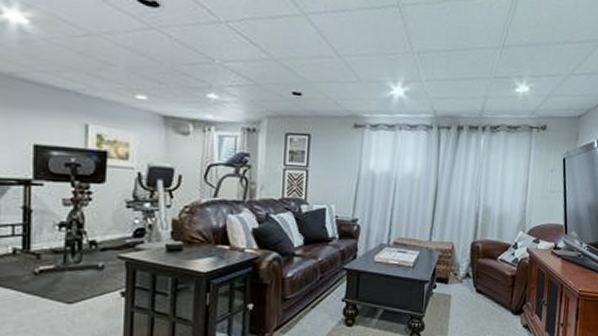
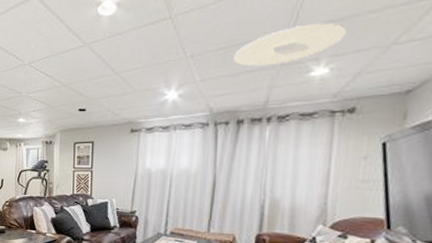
ceiling light: none [456,42,542,76] -> present [234,22,347,67]

